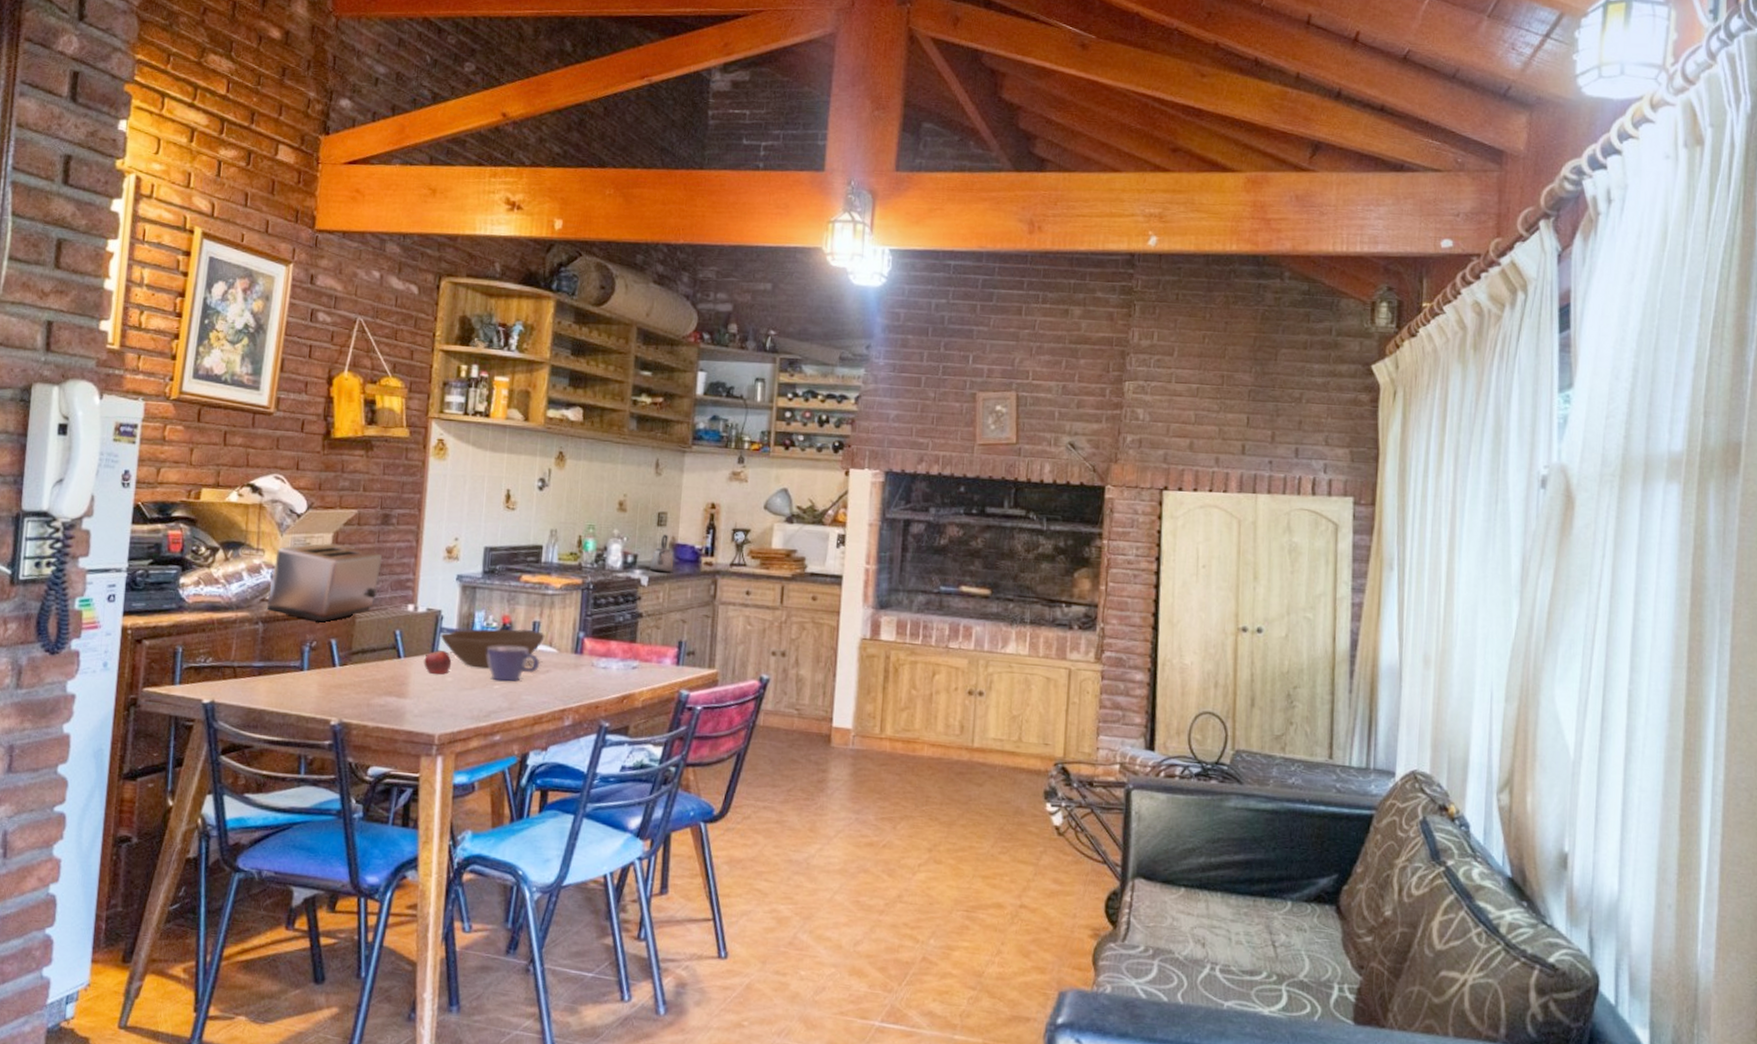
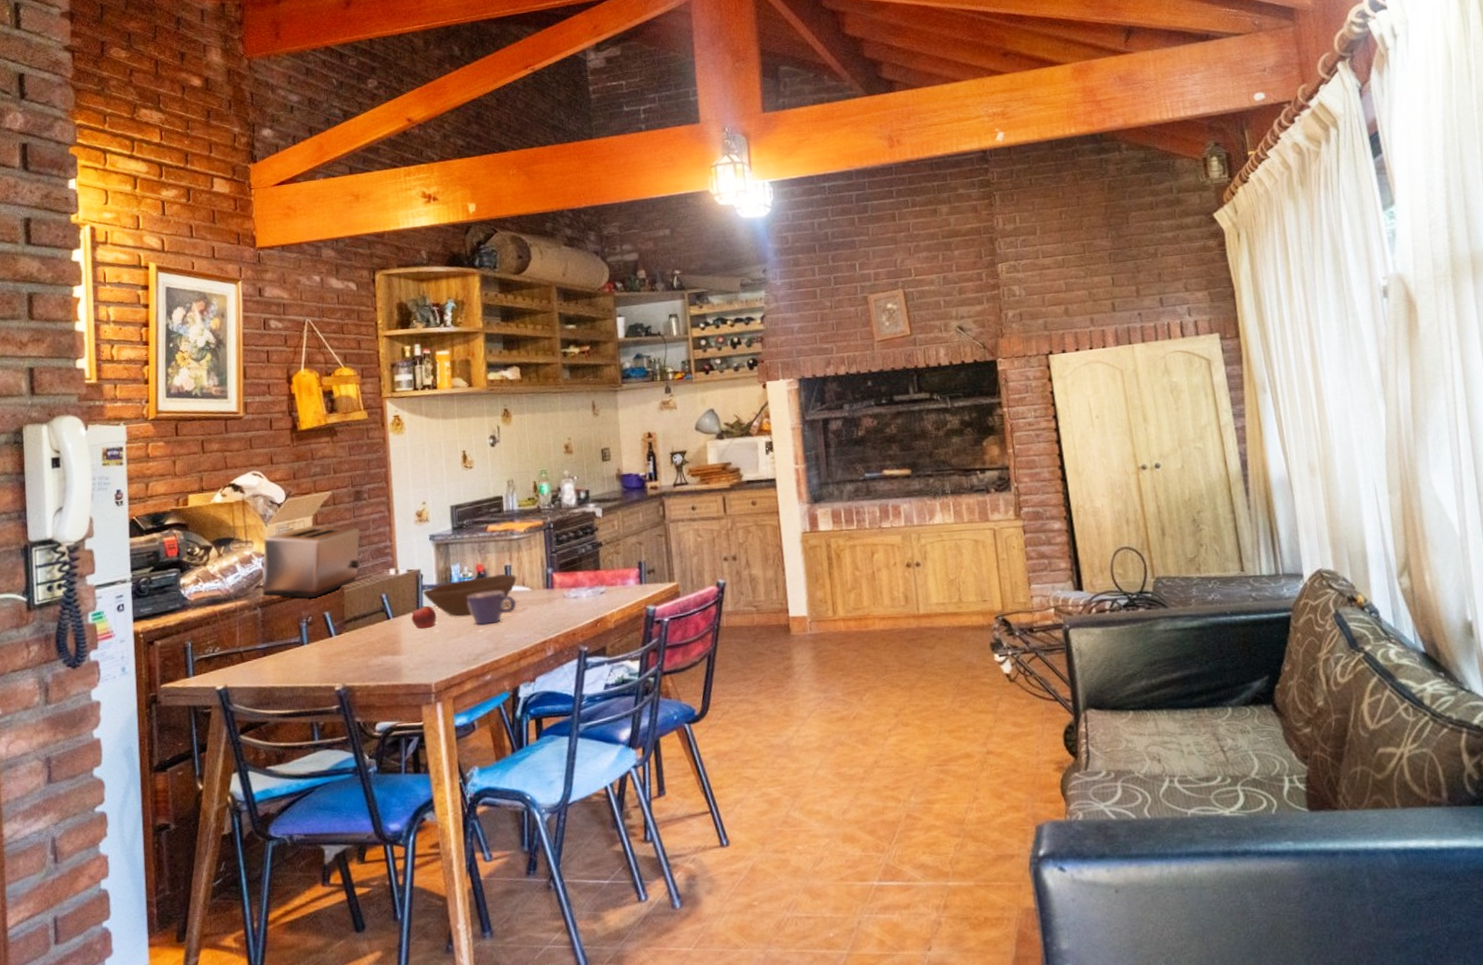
kettle: present [649,534,674,574] -> none [601,467,623,504]

